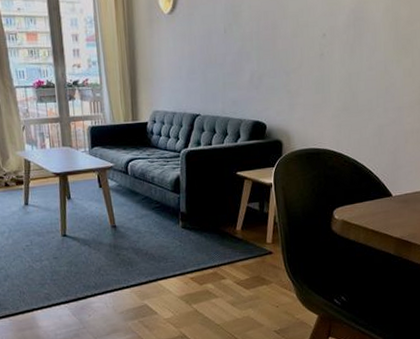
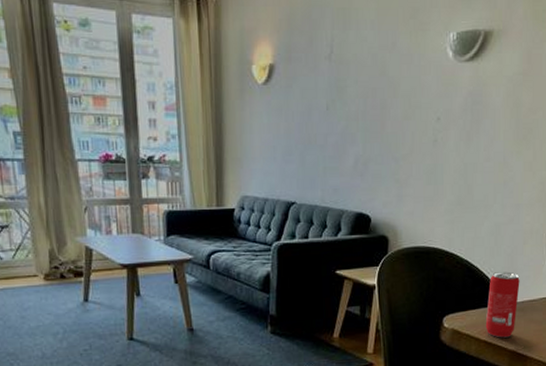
beverage can: none [372,168,403,227] -> present [485,271,520,338]

